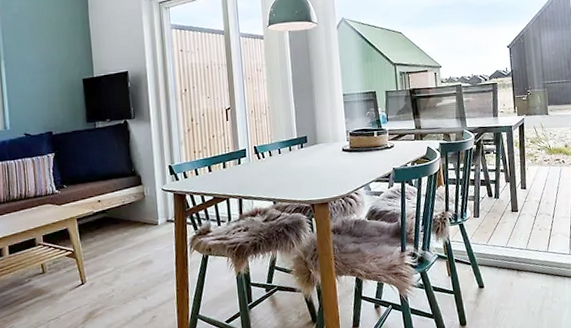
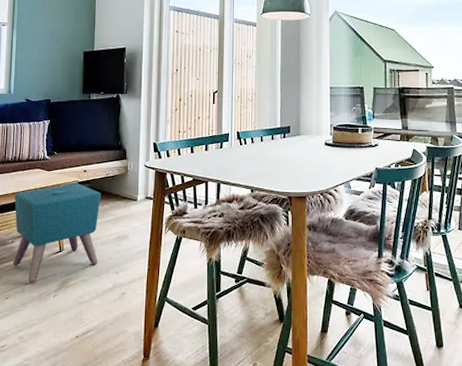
ottoman: none [25,214,124,319] -> present [12,183,101,283]

